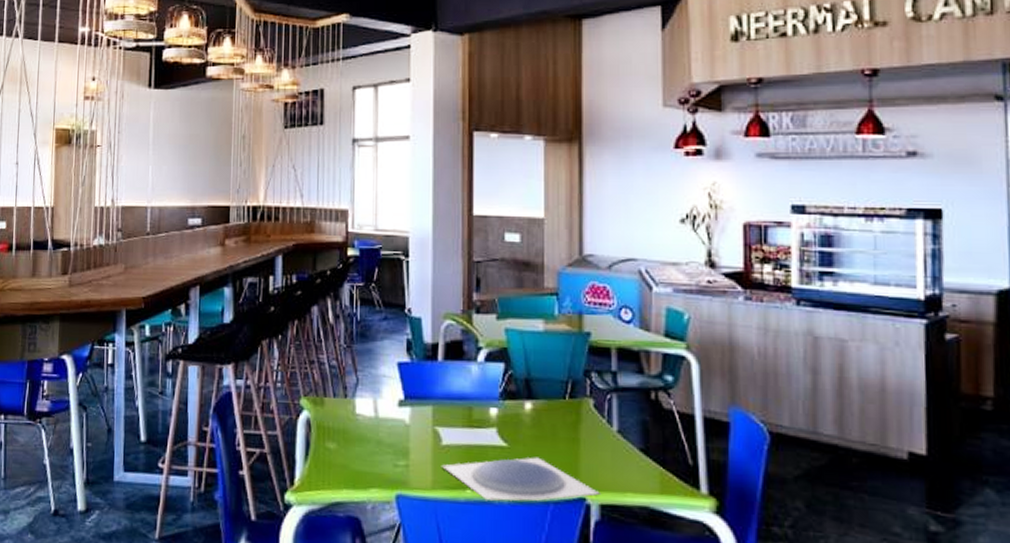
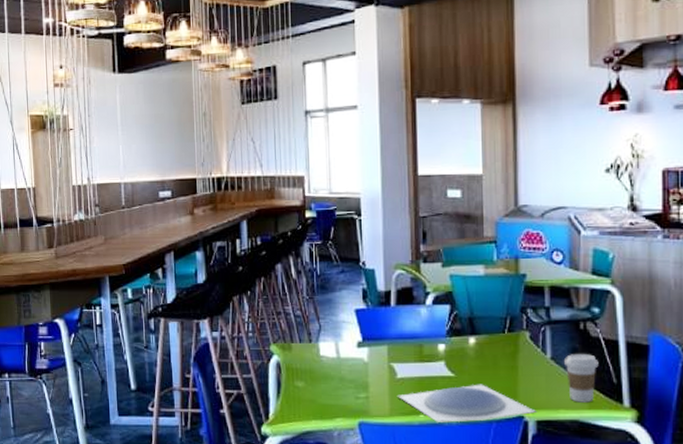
coffee cup: none [631,428,672,486] -> present [563,354,599,403]

